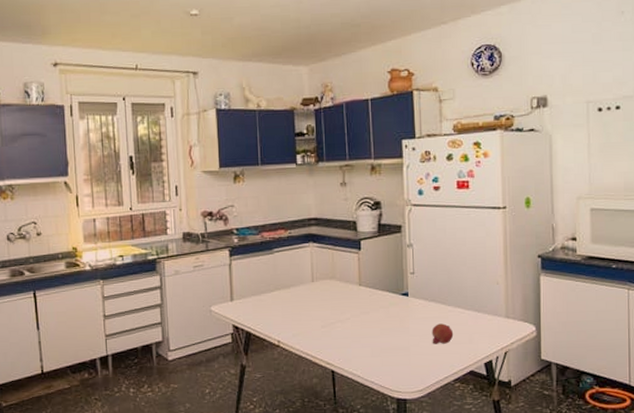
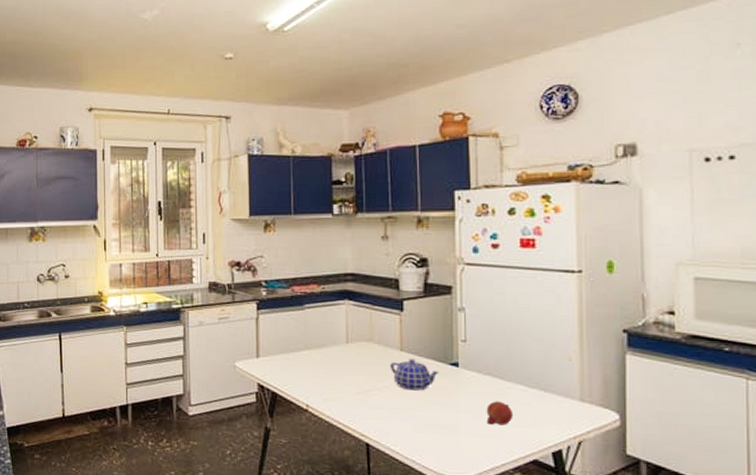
teapot: none [350,292,393,320] -> present [389,359,440,391]

